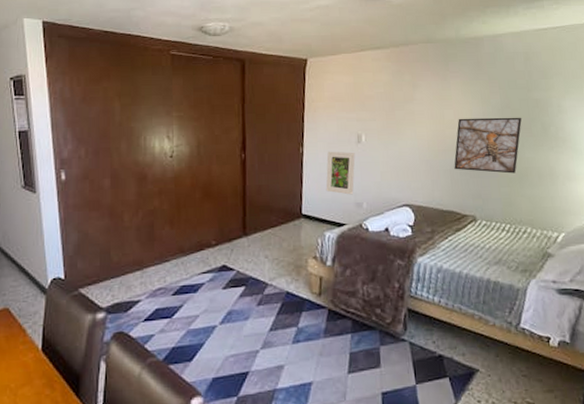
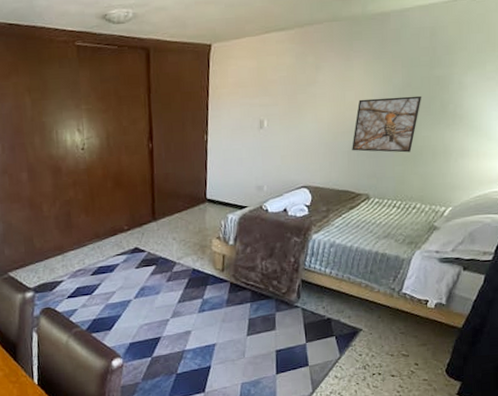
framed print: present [326,151,355,195] -> none [229,137,257,179]

